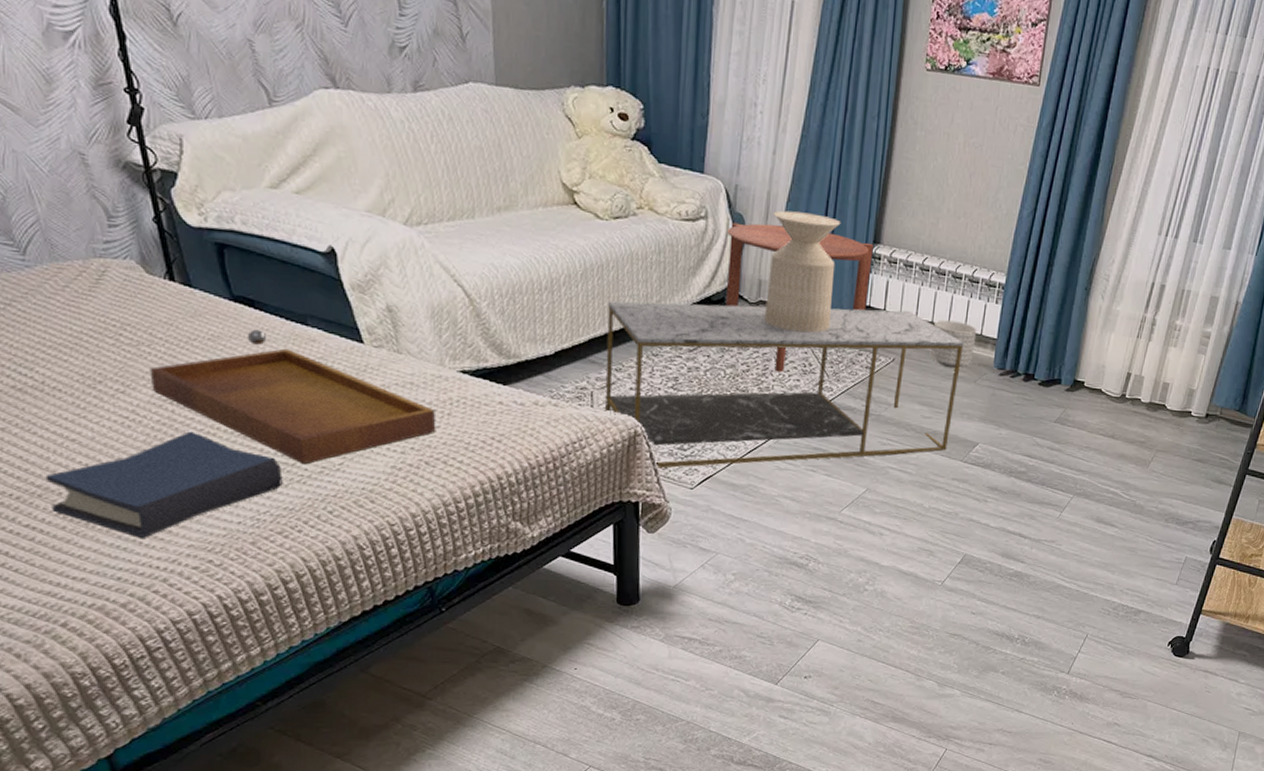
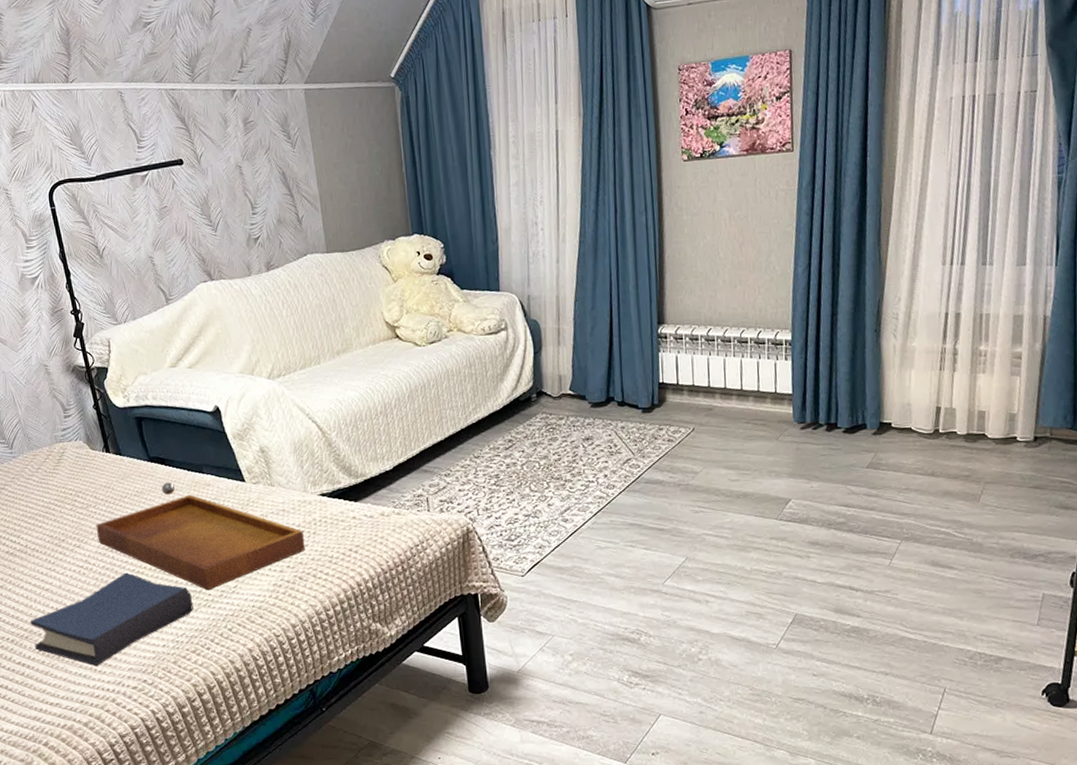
coffee table: present [605,301,964,469] -> none [433,381,760,560]
side table: present [725,222,874,373] -> none [526,322,660,457]
side table: present [765,210,841,333] -> none [564,307,629,418]
planter: present [929,320,977,369] -> none [727,383,771,430]

